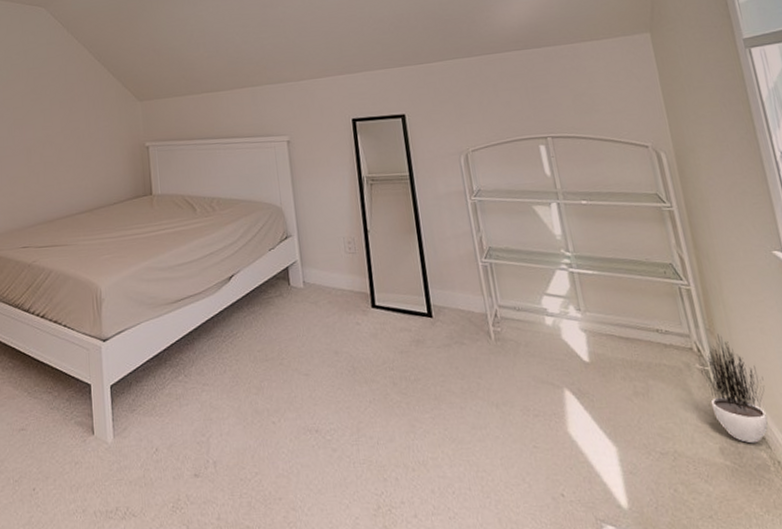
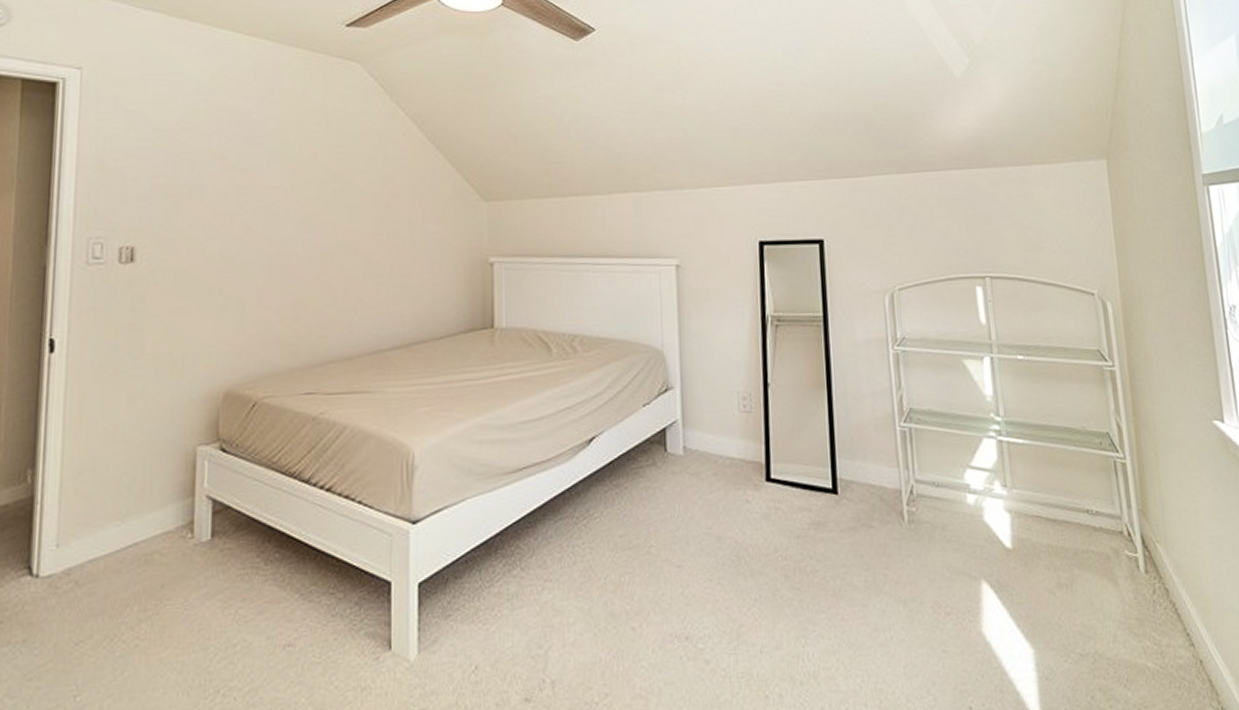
potted plant: present [698,334,768,444] -> none [1128,515,1194,641]

